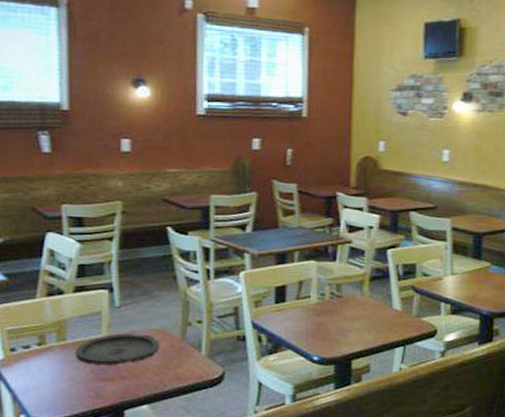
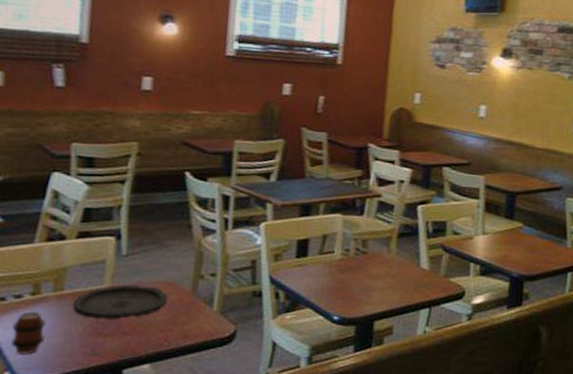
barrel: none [23,360,53,399] -> present [10,311,47,355]

